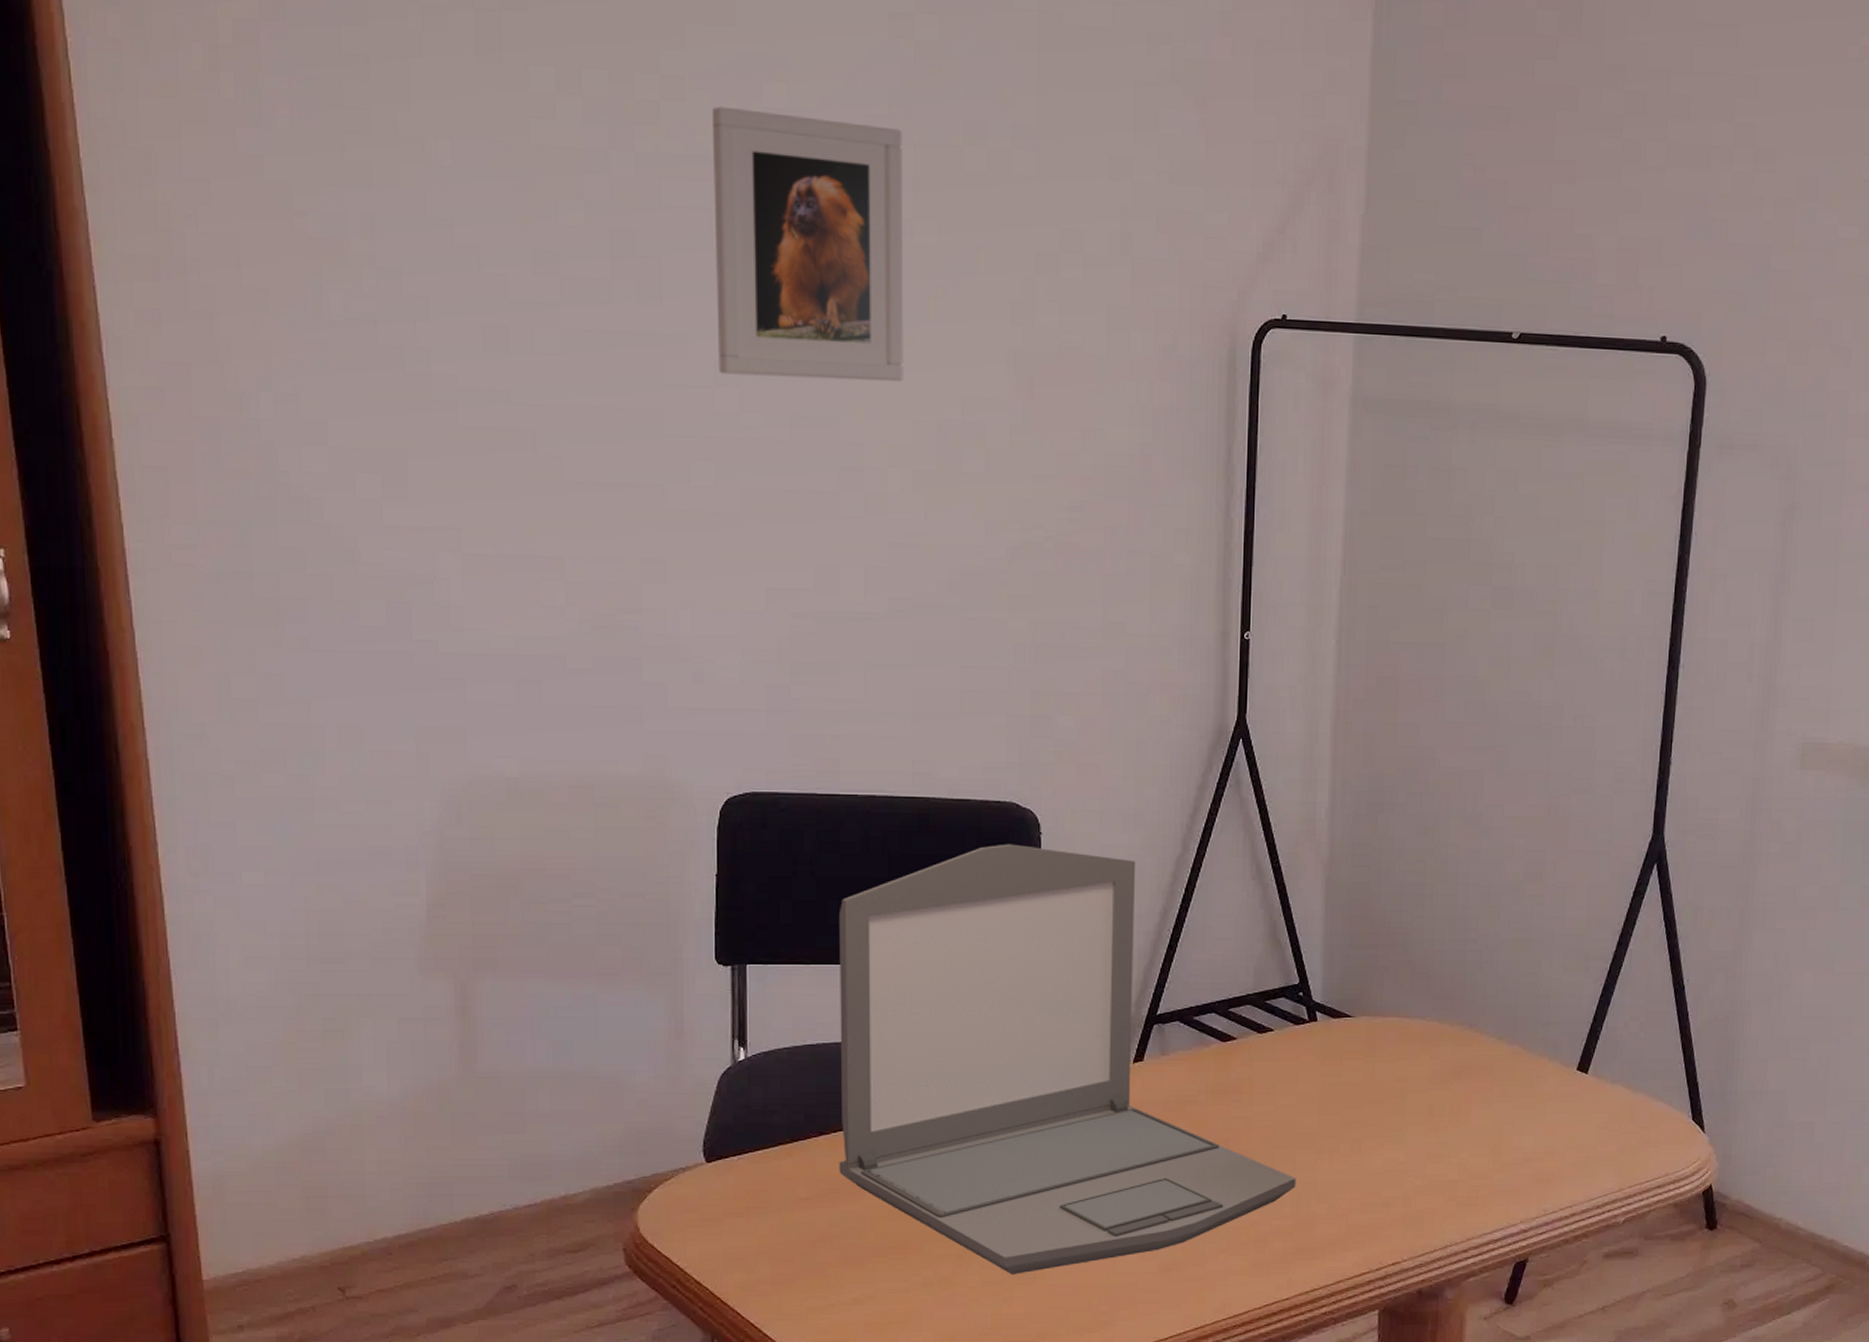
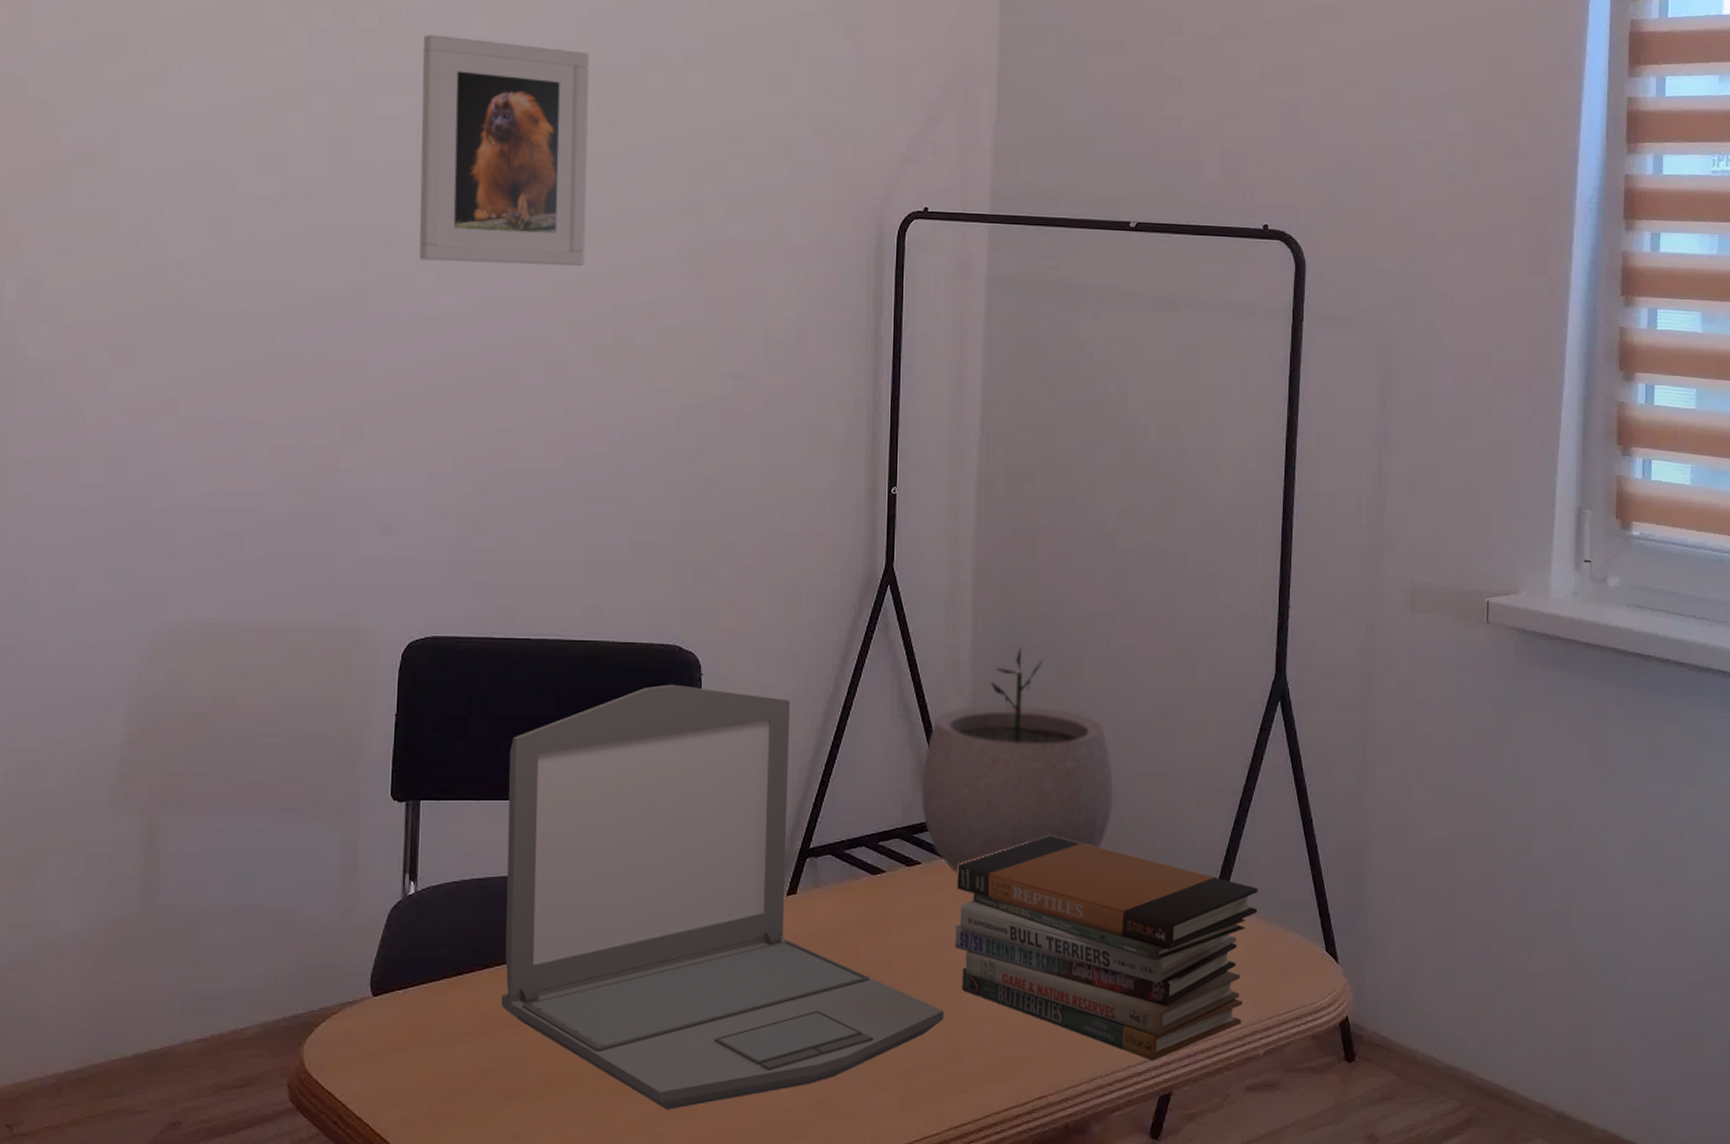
plant pot: none [1273,807,1477,1041] -> present [920,648,1114,874]
book stack: none [1308,1002,1625,1228] -> present [955,835,1258,1061]

